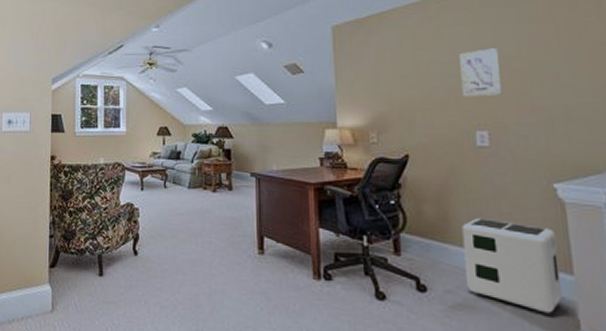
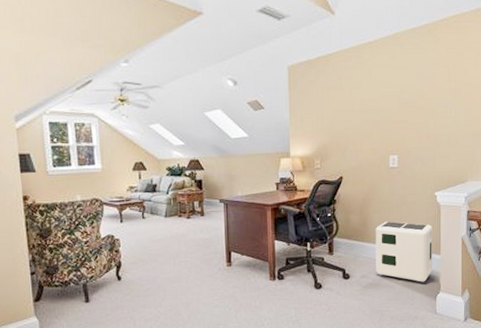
wall art: present [459,48,503,97] -> none [383,88,410,129]

